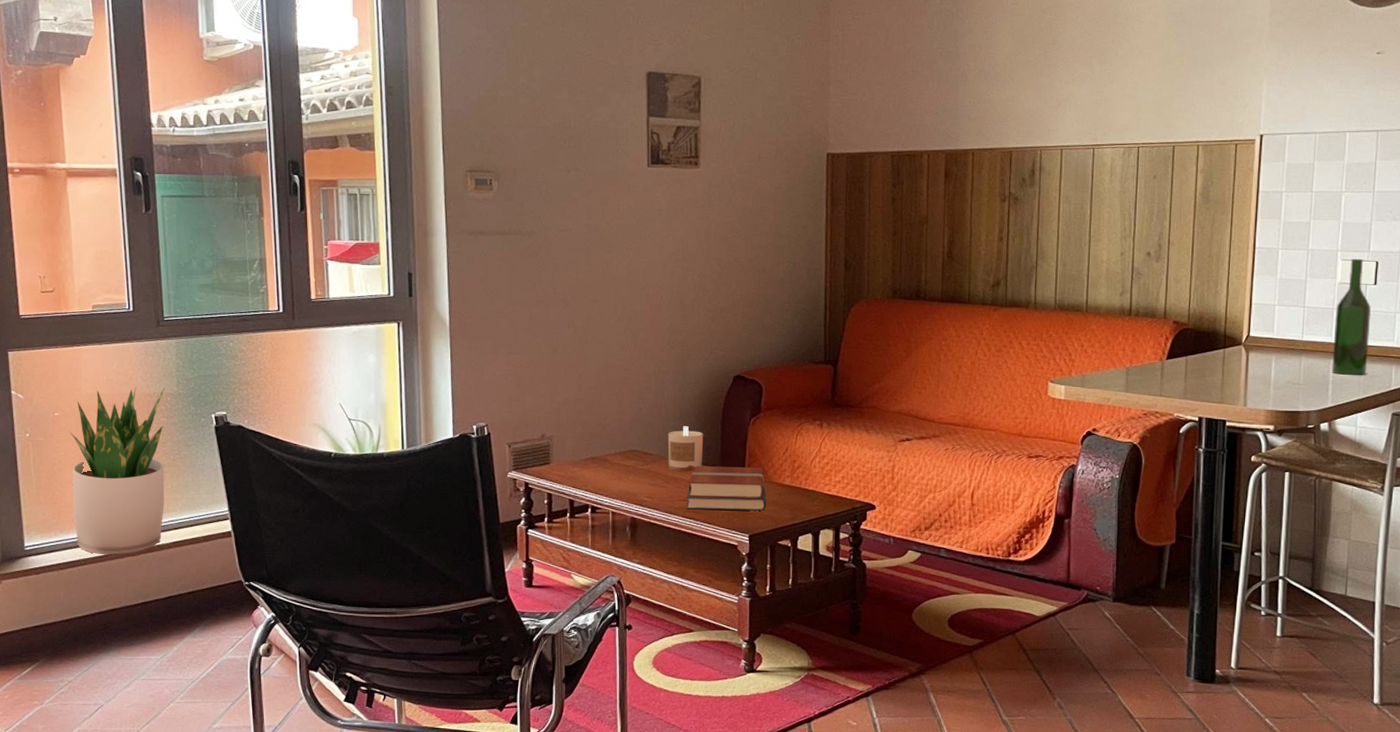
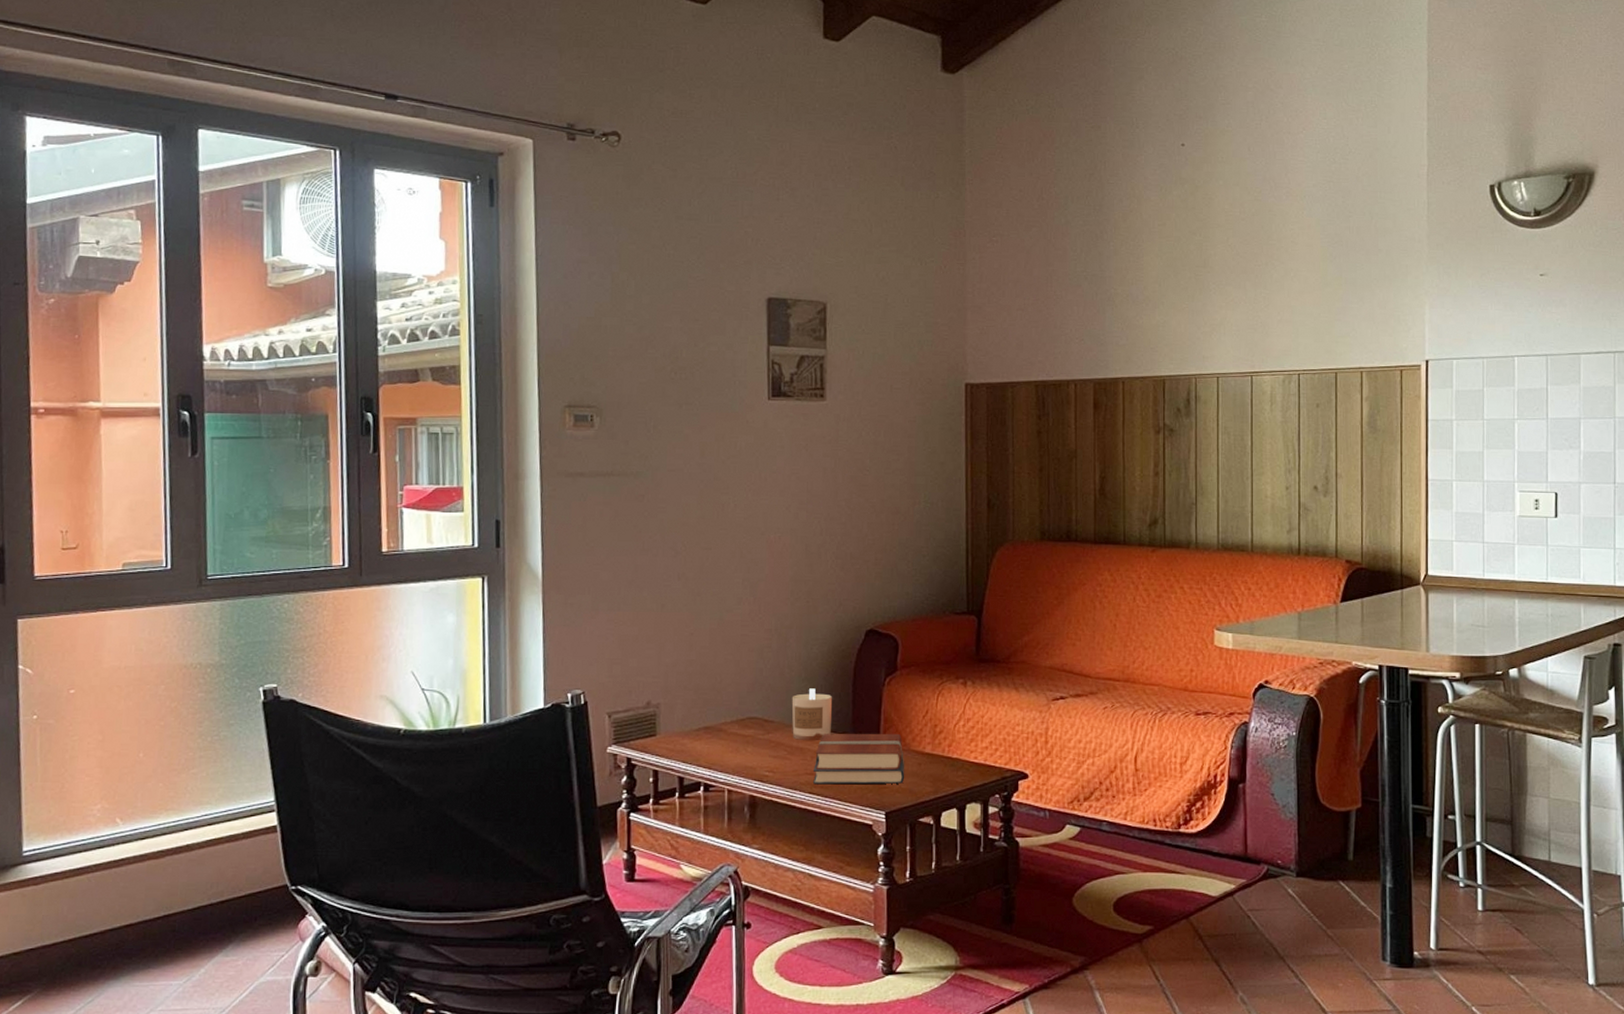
planter: present [70,386,166,556] -> none [85,656,206,859]
wine bottle: present [1331,258,1372,375] -> none [1516,489,1555,615]

